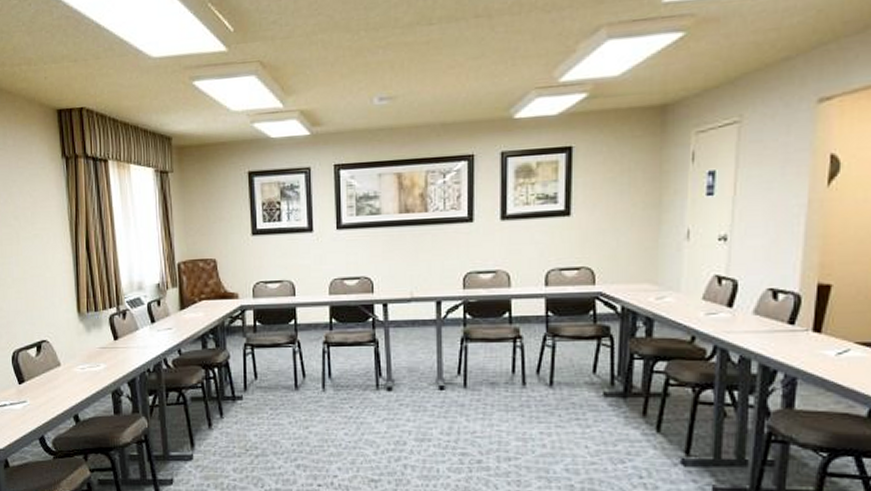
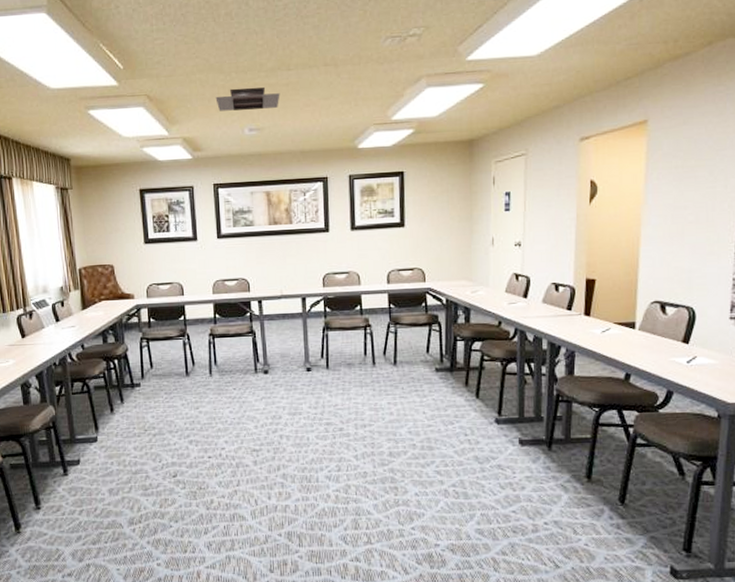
ceiling vent: none [340,47,419,78] -> present [215,87,280,111]

